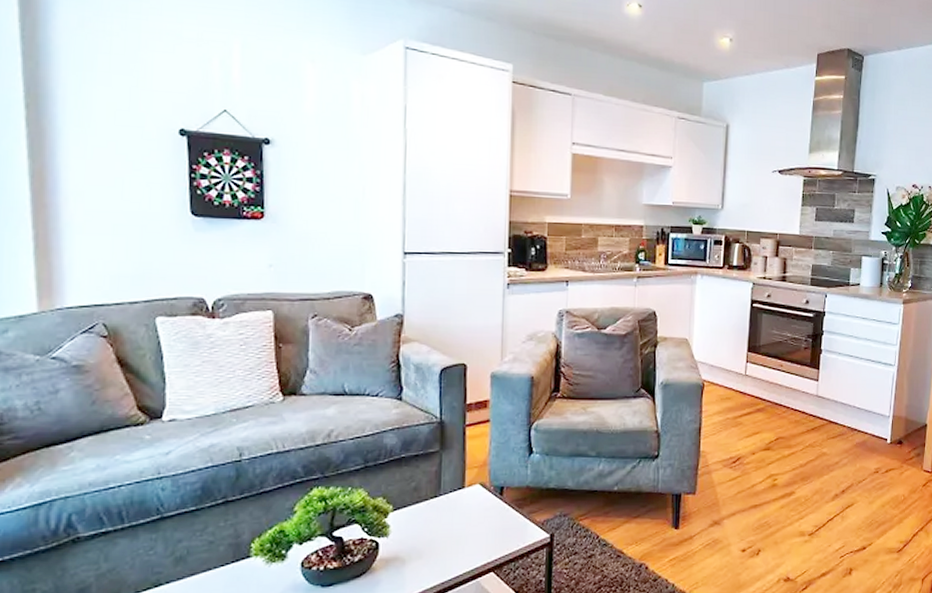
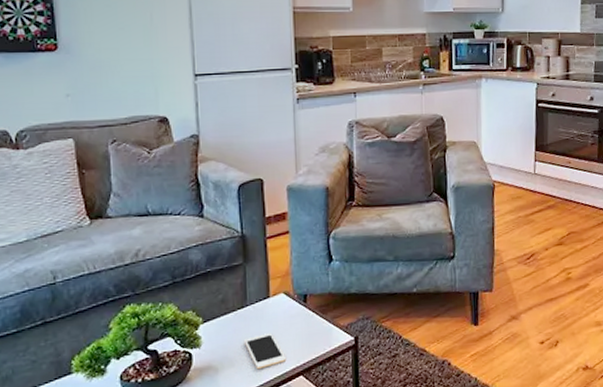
cell phone: none [434,525,478,564] -> present [243,333,287,370]

